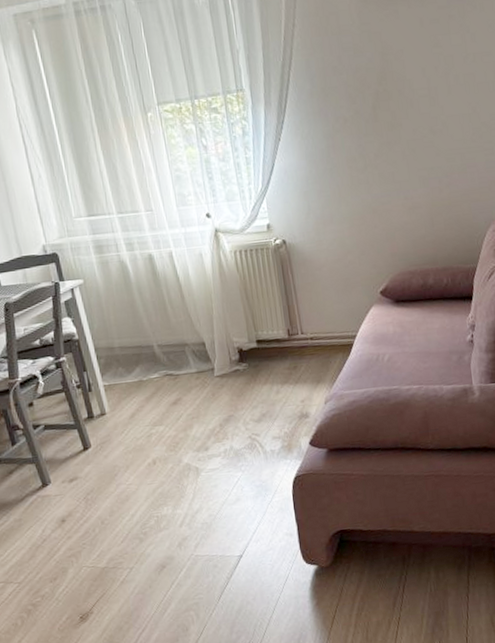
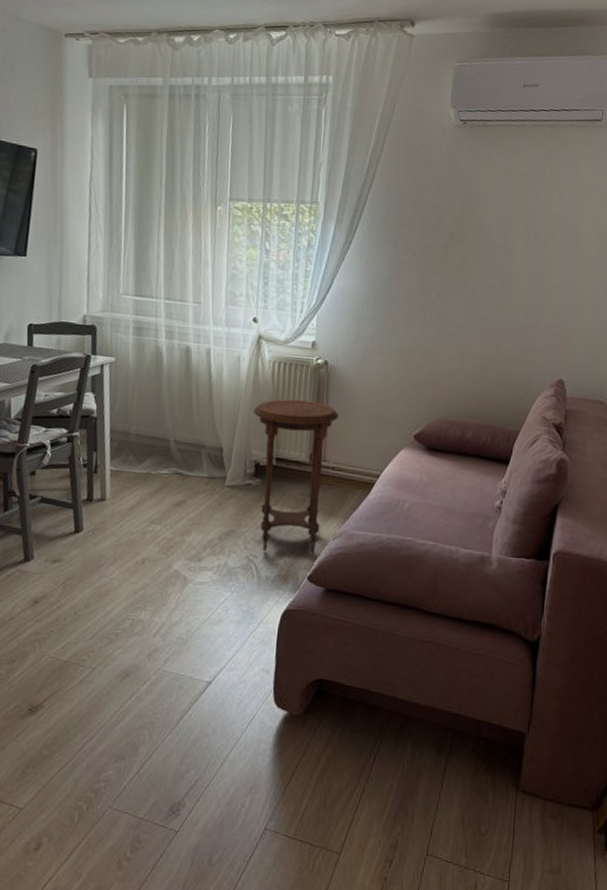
side table: none [225,280,312,428] -> present [253,399,340,554]

